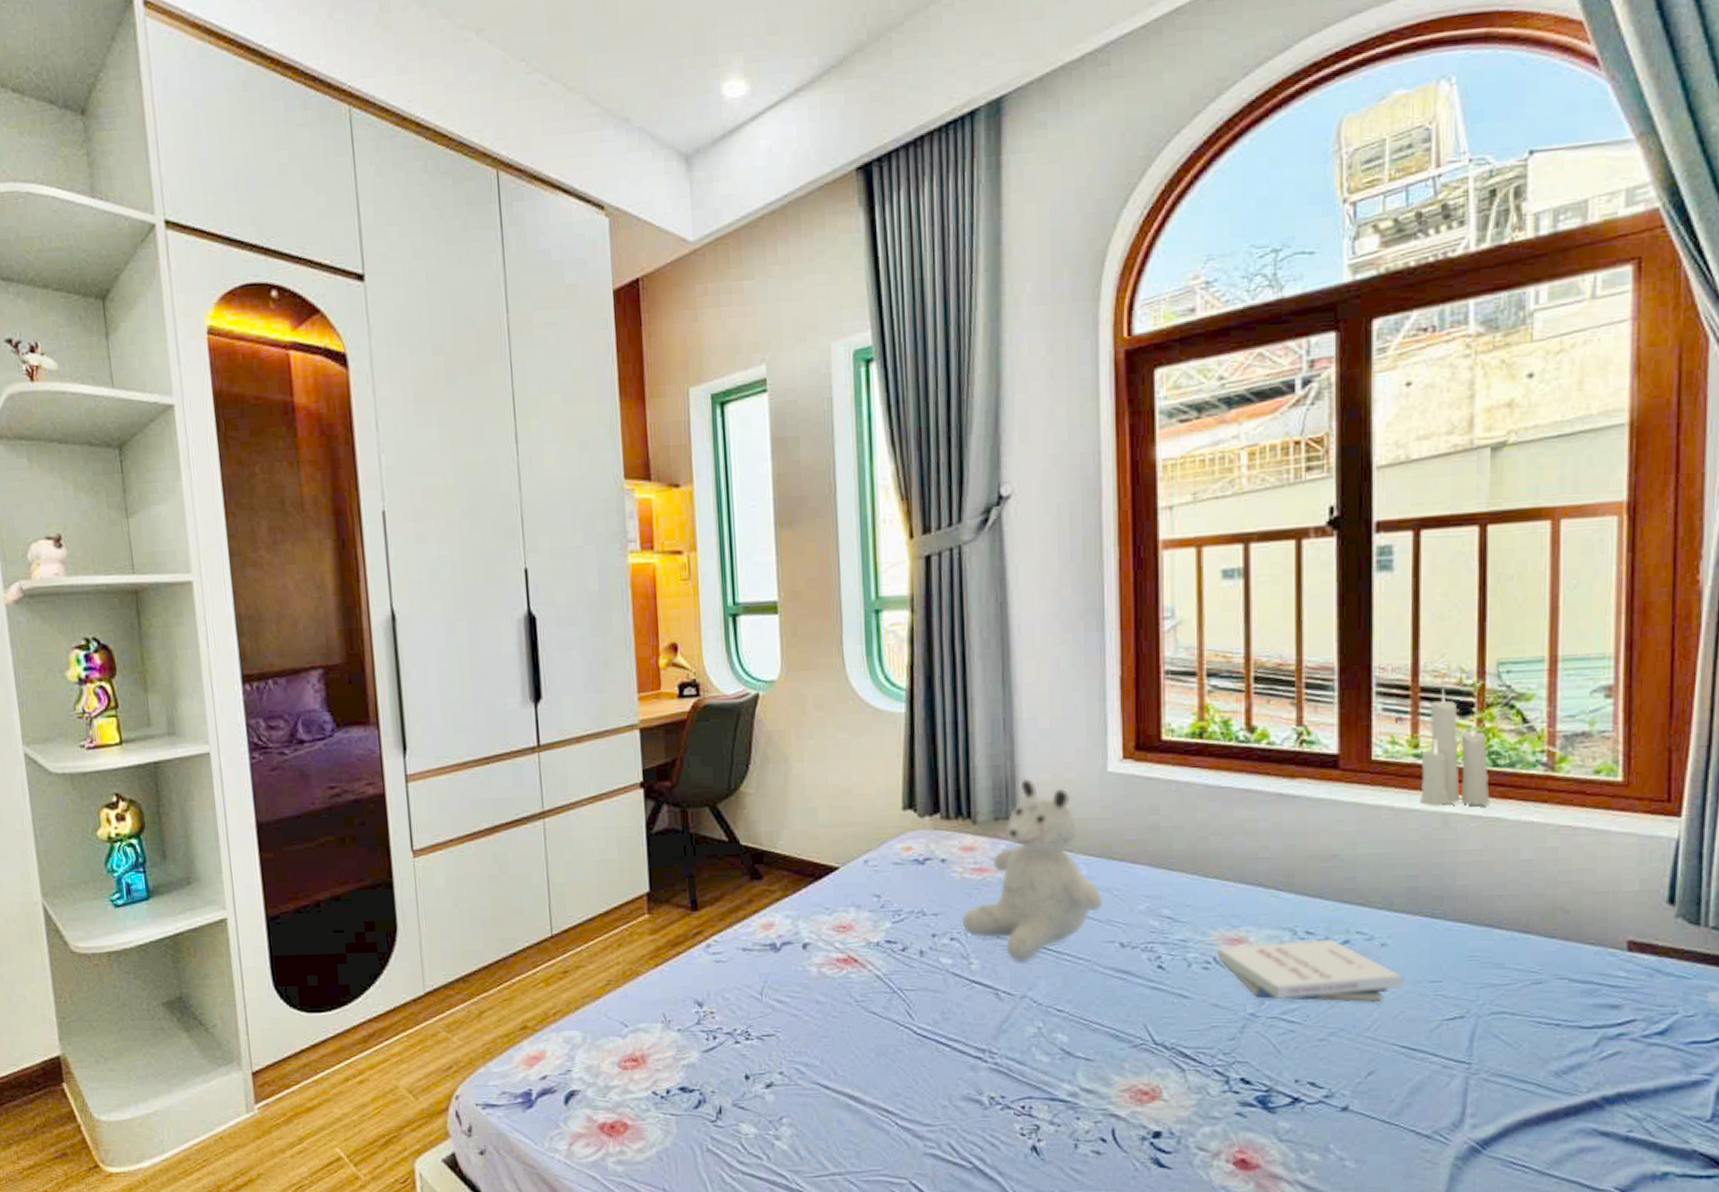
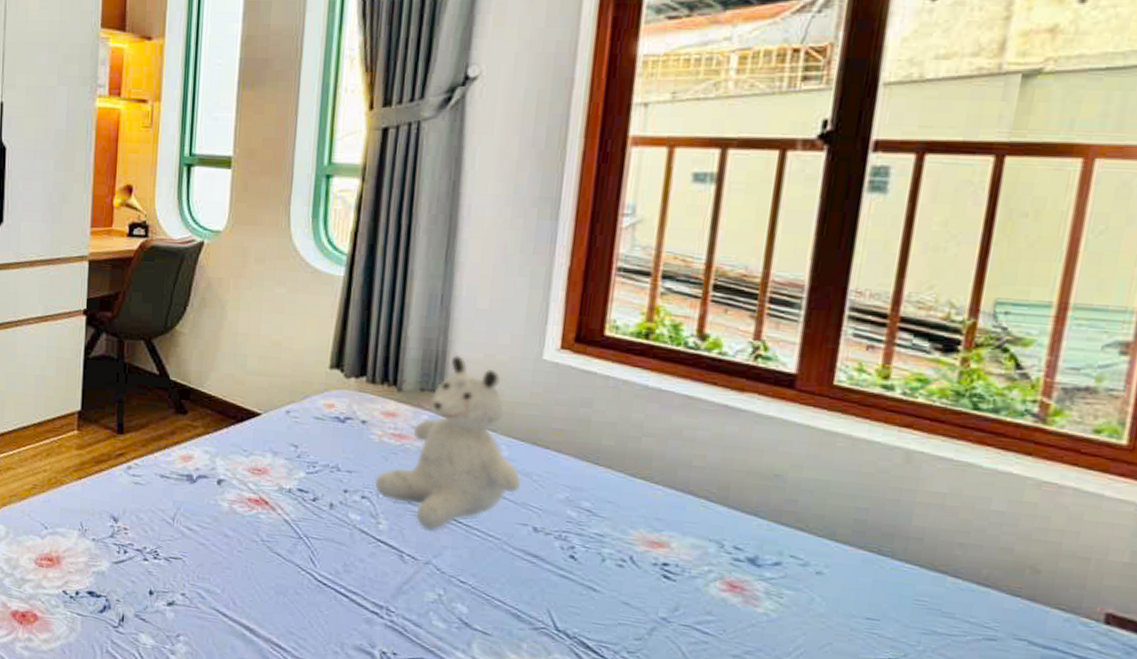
books: present [1218,938,1404,1002] -> none [634,548,837,629]
candle: present [1418,688,1491,807] -> none [880,321,970,449]

